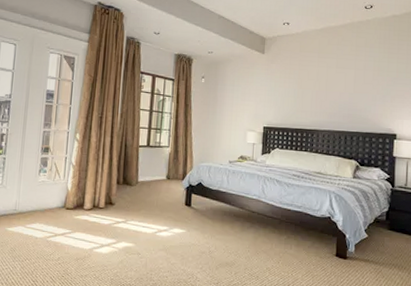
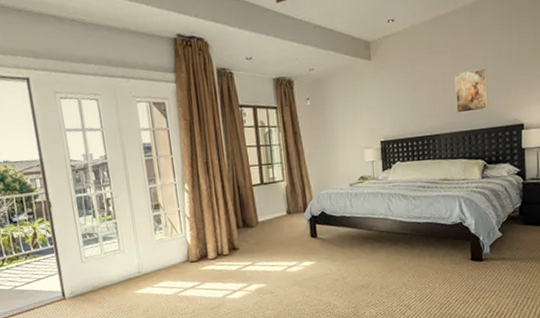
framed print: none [336,77,367,116] -> present [455,67,488,113]

